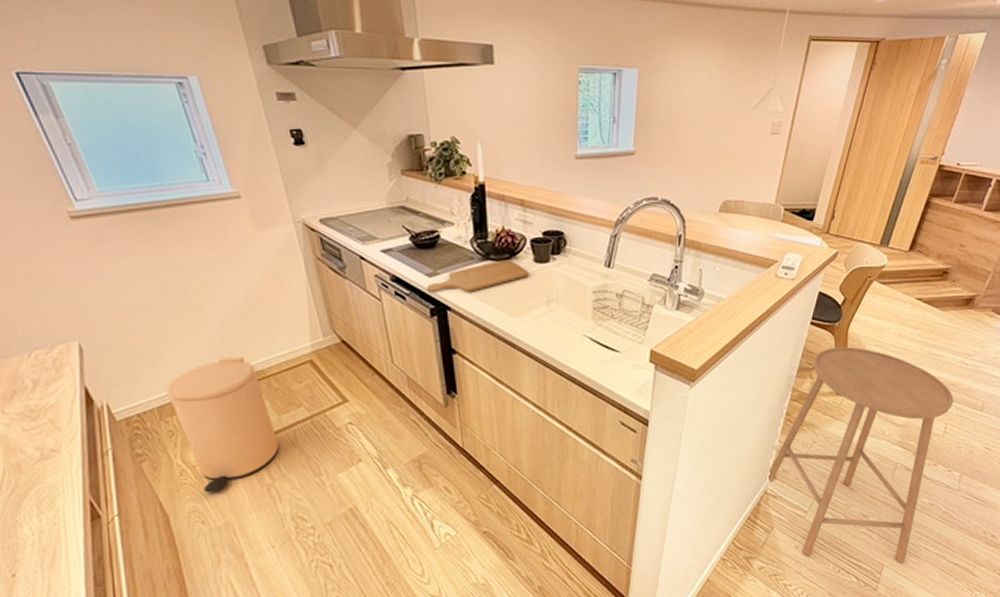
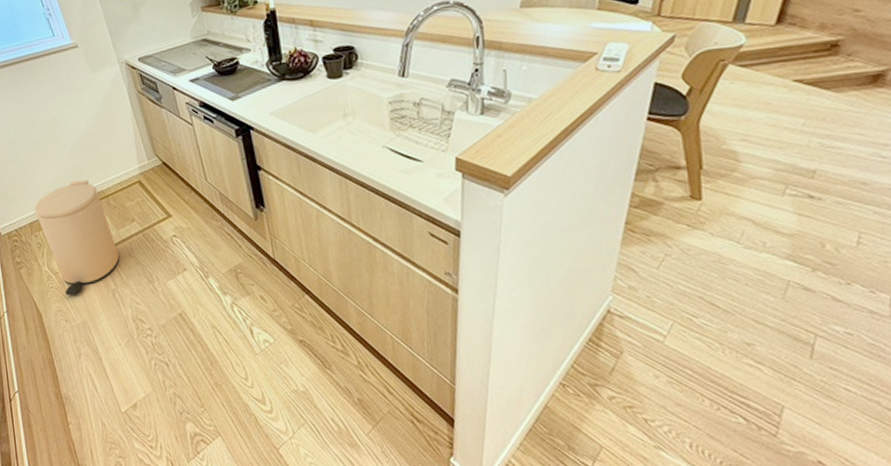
chopping board: present [427,260,529,293] -> none [231,78,324,115]
stool: present [766,346,954,563] -> none [607,143,869,405]

